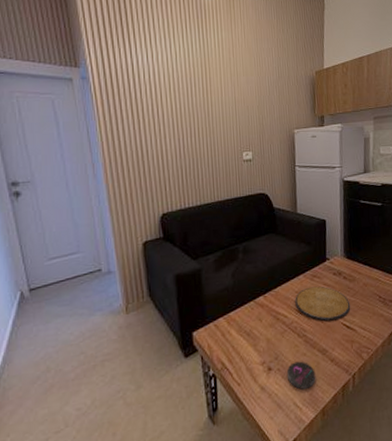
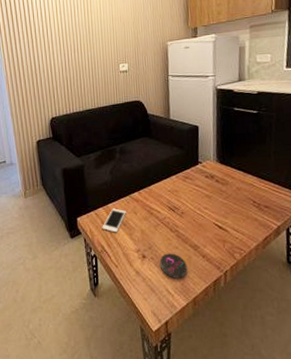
cell phone: none [222,317,250,345] -> present [102,208,126,233]
plate: present [295,286,351,321] -> none [167,187,223,220]

